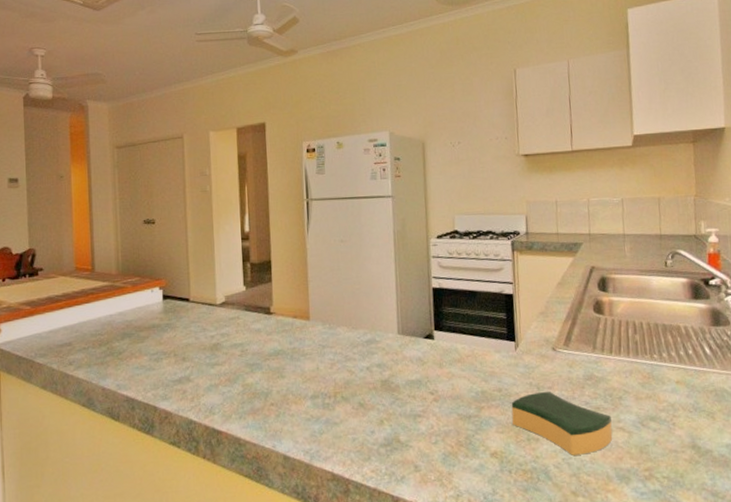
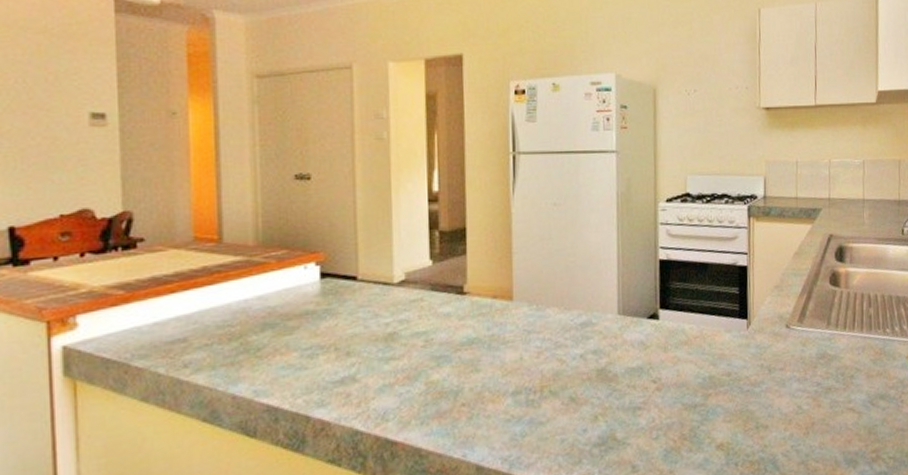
sponge: present [511,391,613,455] -> none [740,372,843,442]

